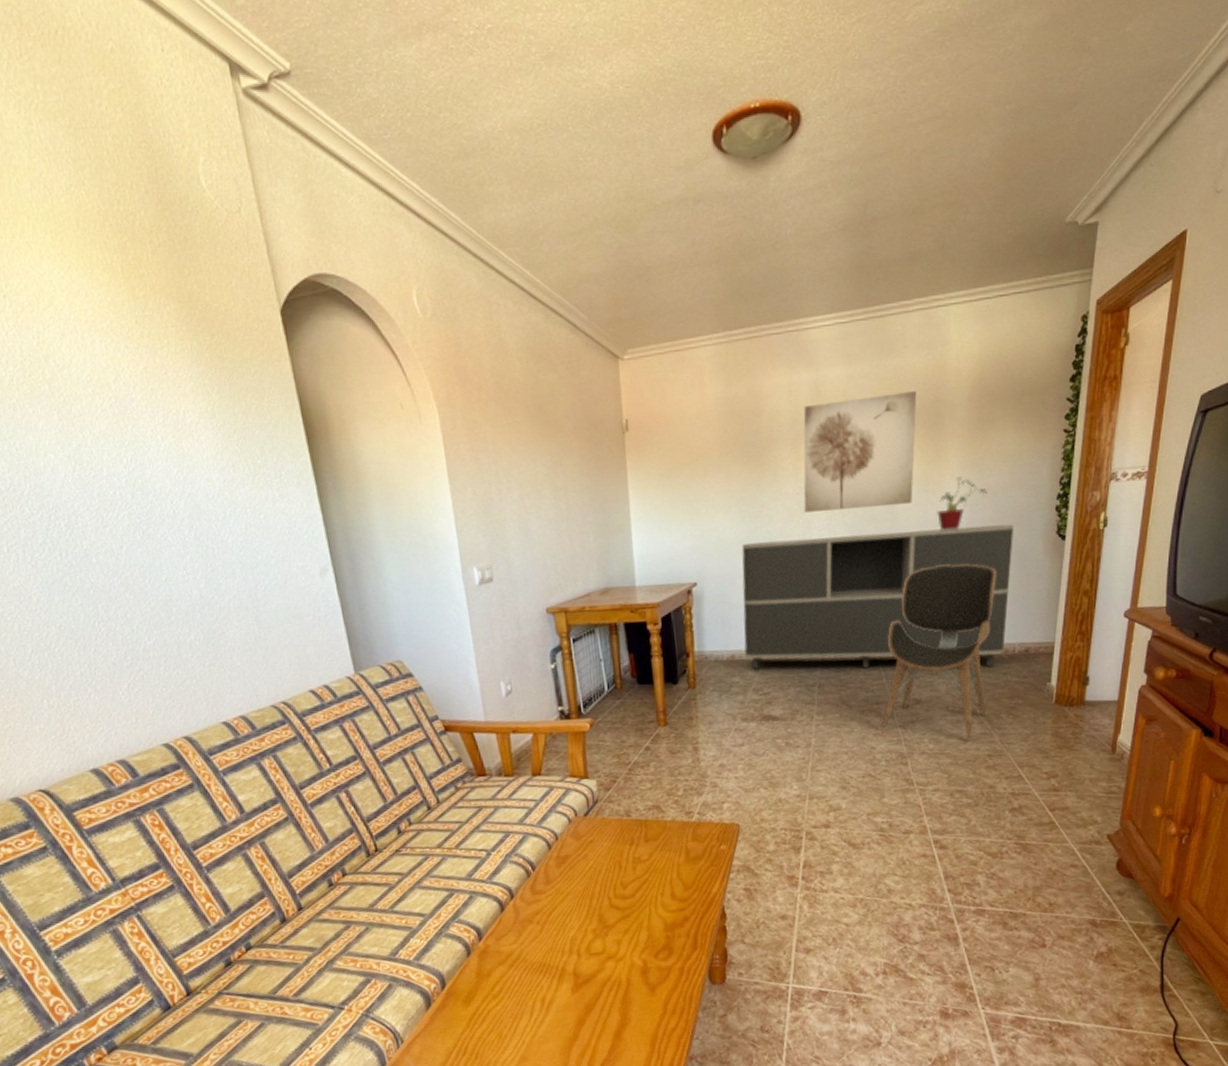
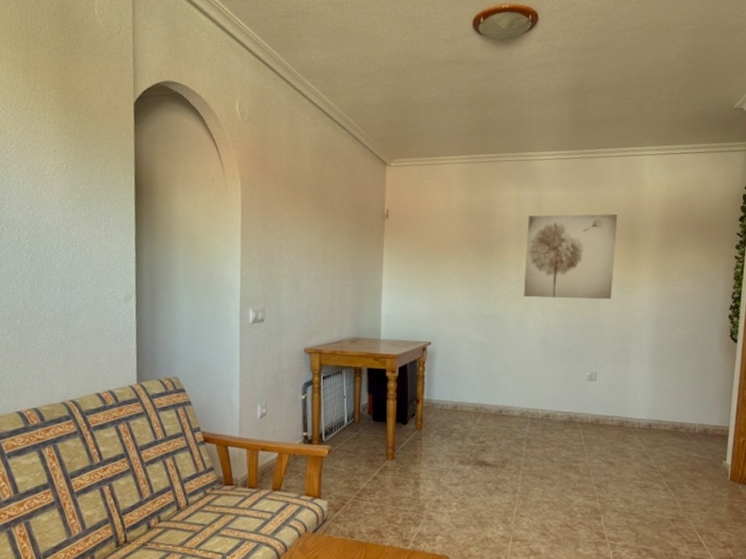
sideboard: present [741,524,1014,670] -> none [466,316,695,442]
chair: present [881,563,996,740] -> none [579,351,680,504]
potted plant: present [937,477,987,531] -> none [632,283,673,325]

